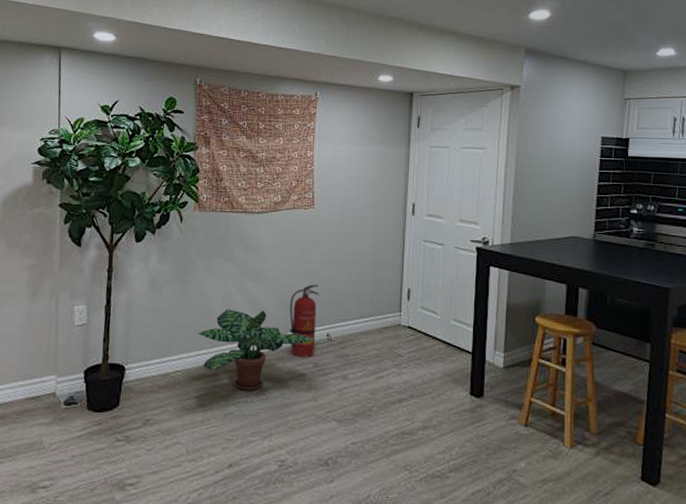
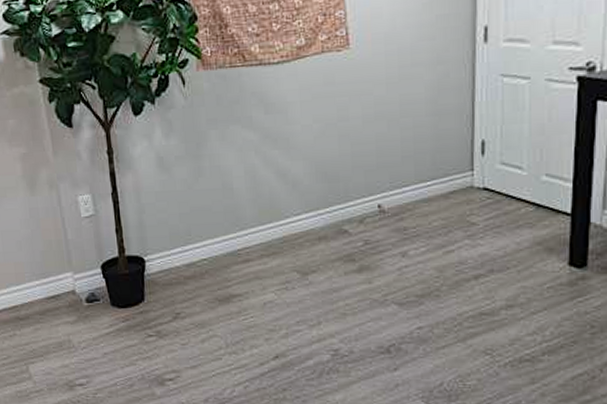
potted plant: present [198,309,316,391] -> none [221,183,364,277]
fire extinguisher: present [289,284,320,357] -> none [328,145,365,235]

